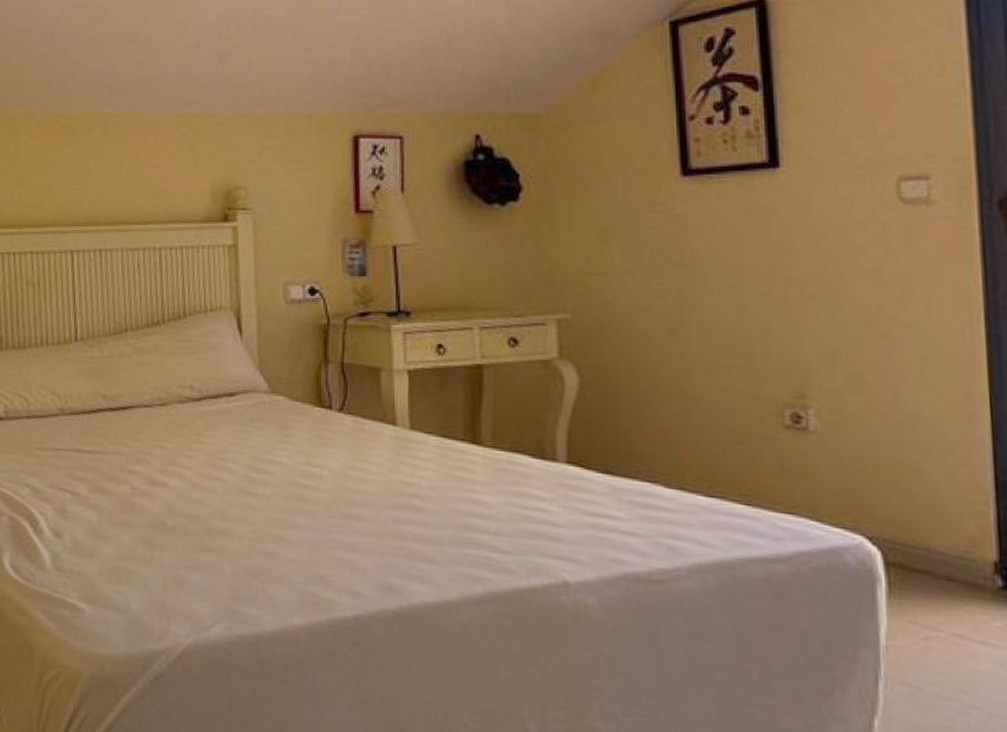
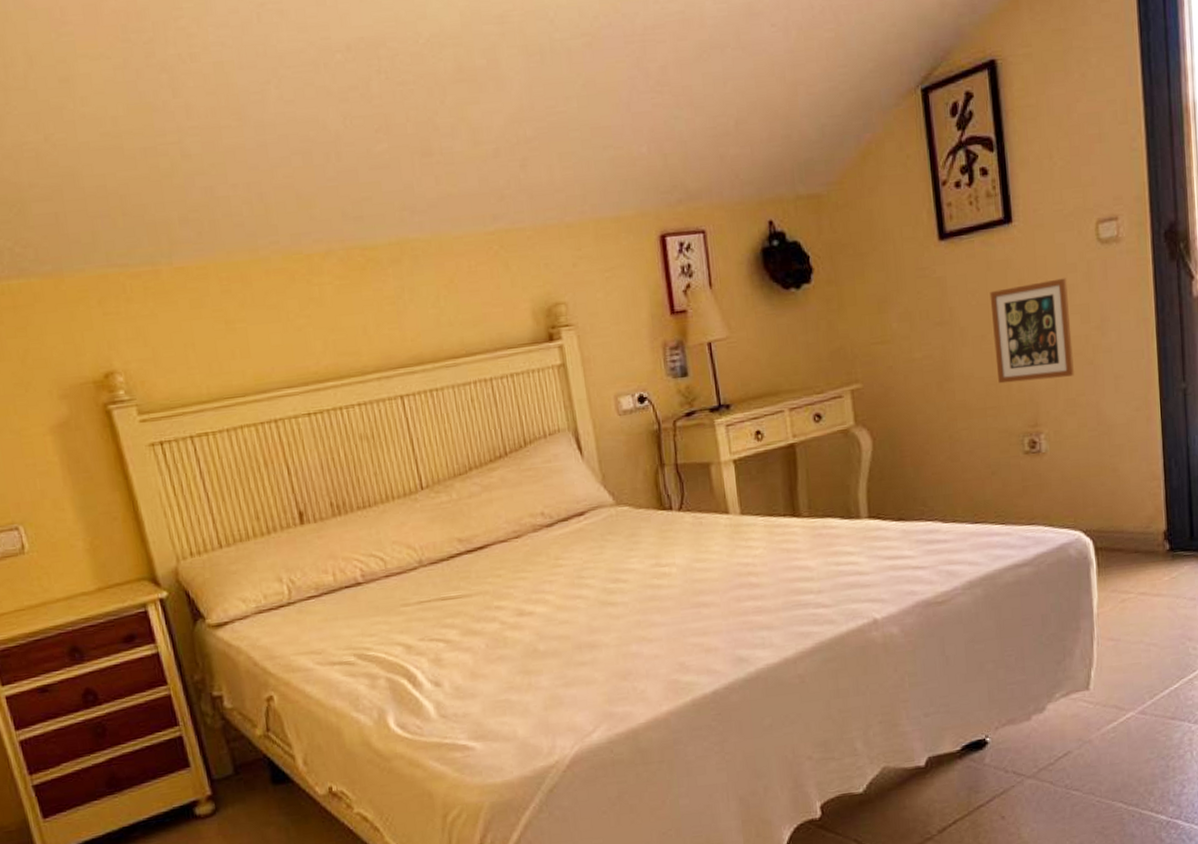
picture frame: none [745,235,860,348] -> present [989,278,1074,384]

